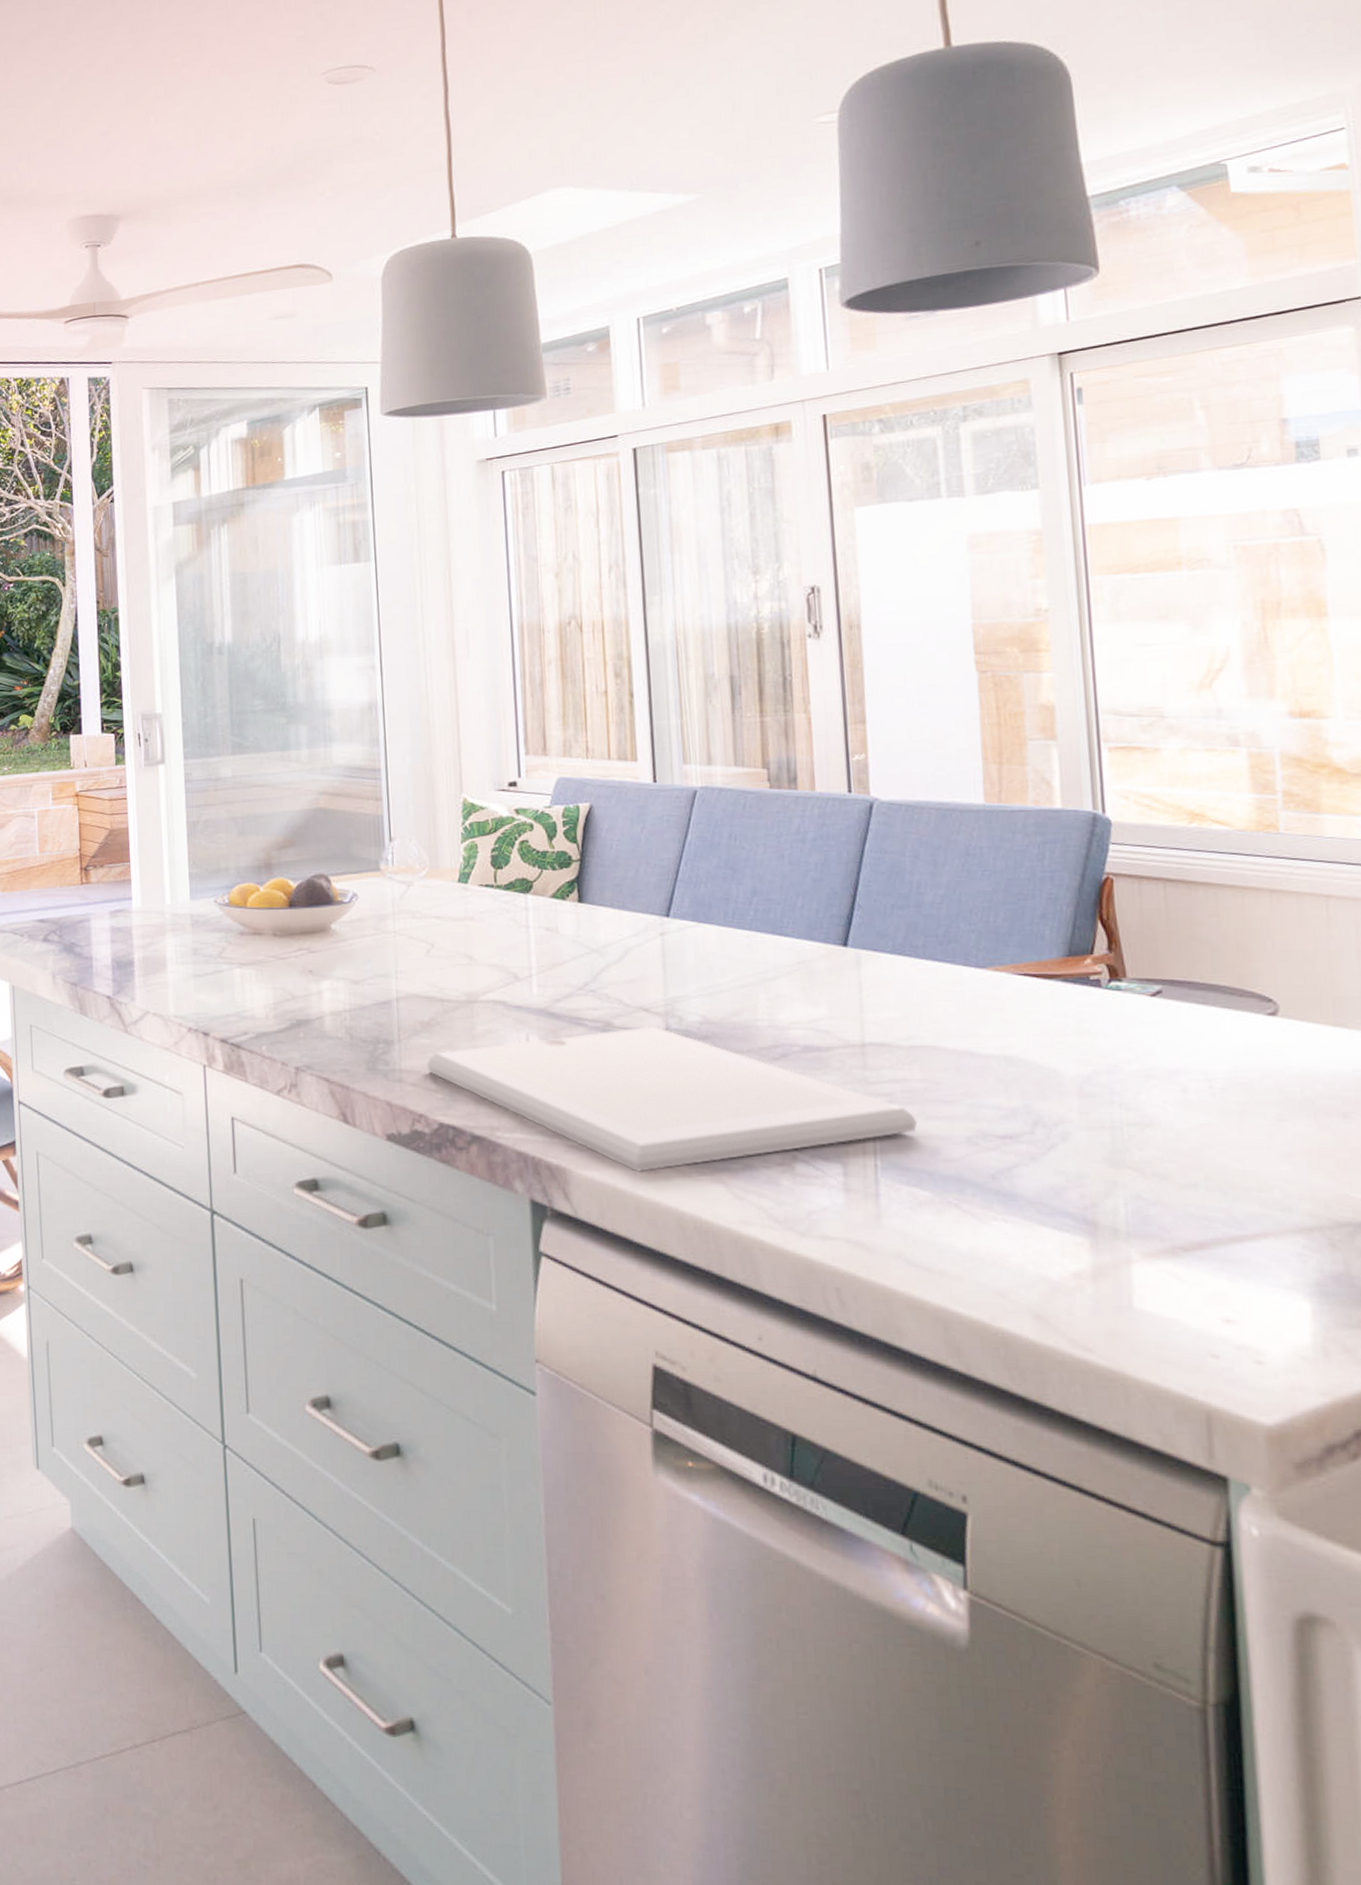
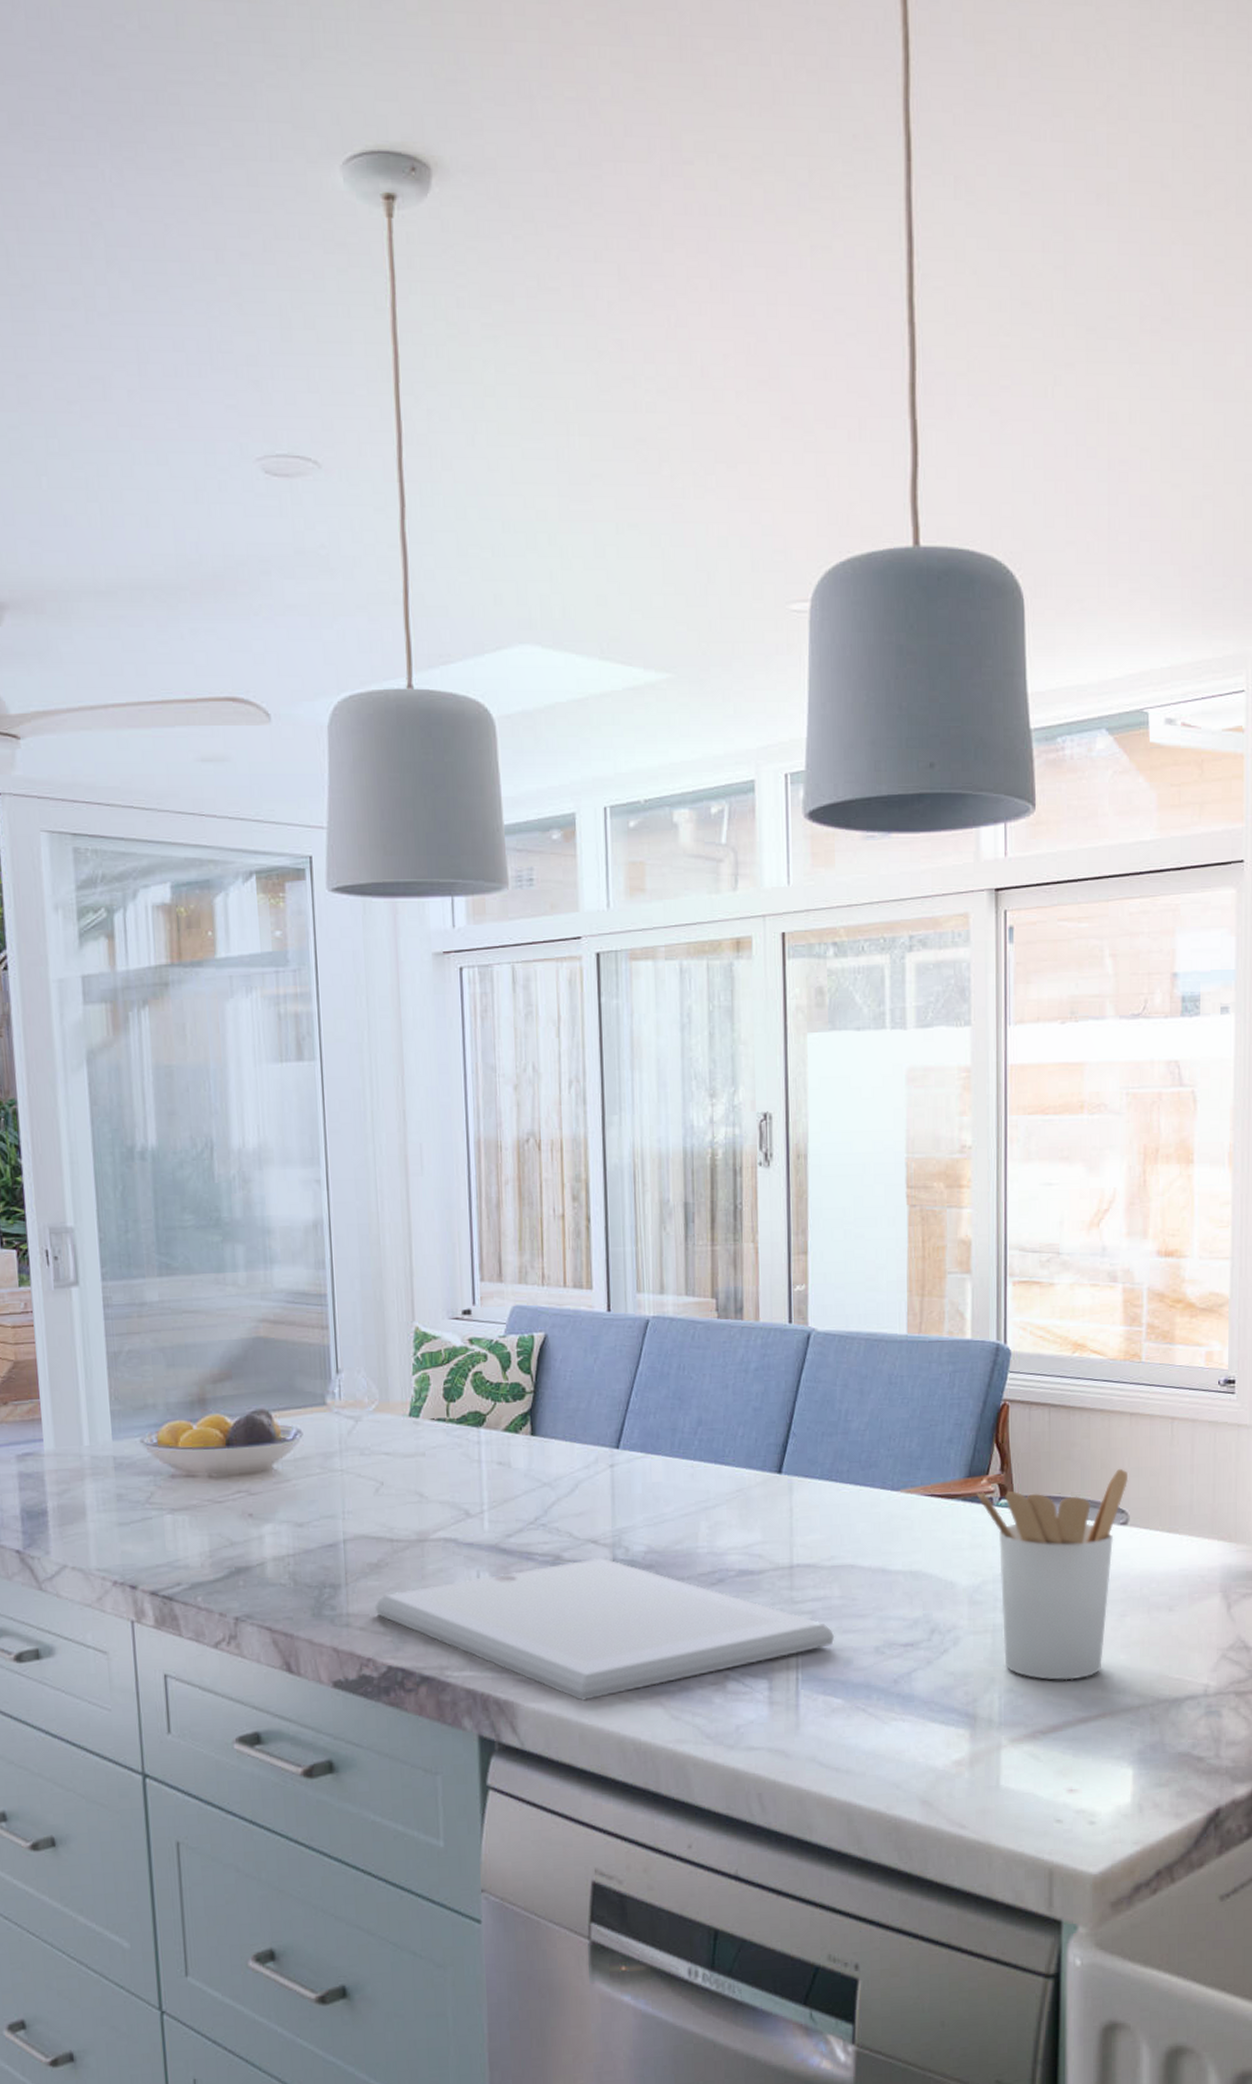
utensil holder: none [1079,951,1275,1191] -> present [976,1468,1129,1681]

